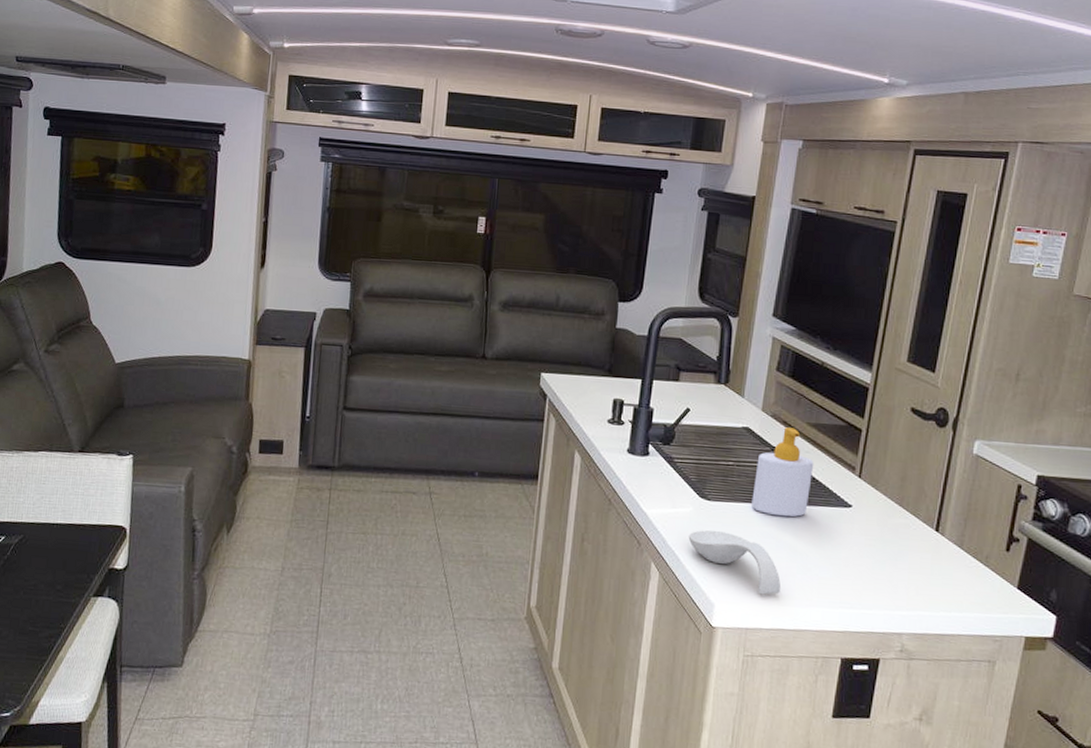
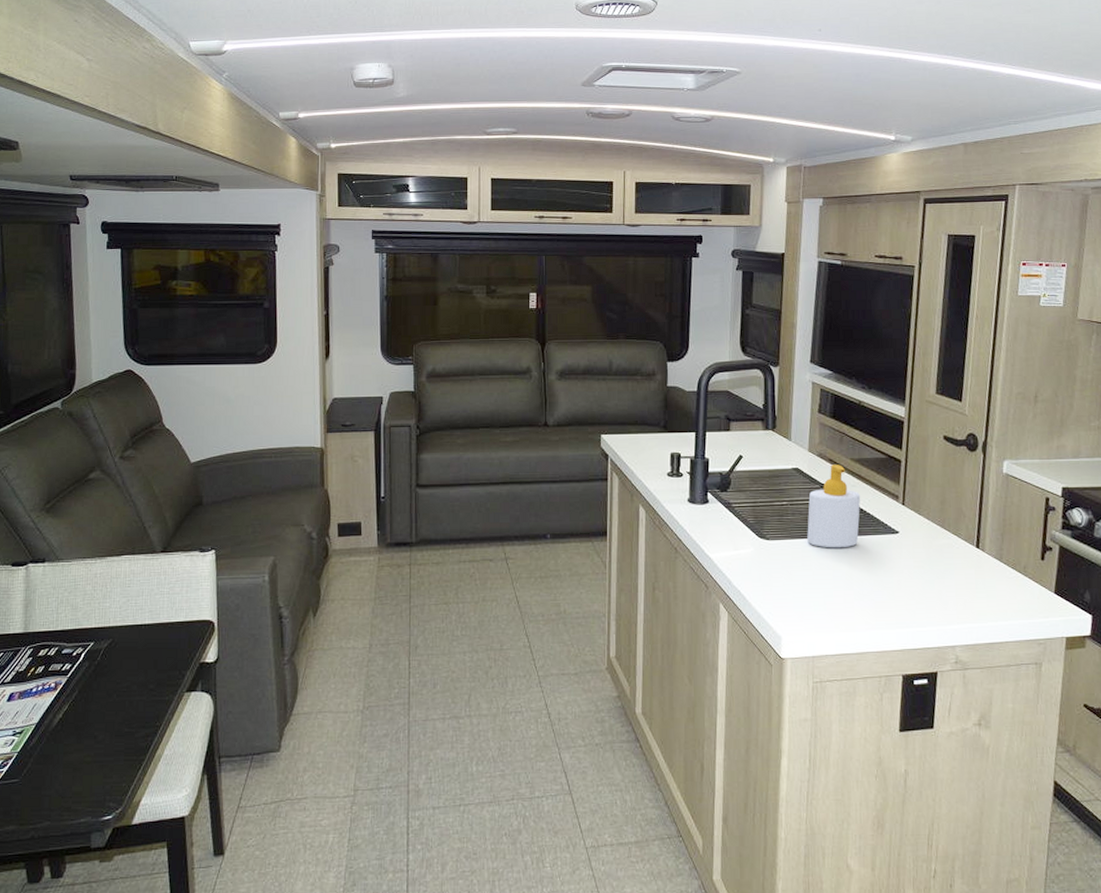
spoon rest: present [688,530,781,595] -> none [752,568,841,623]

